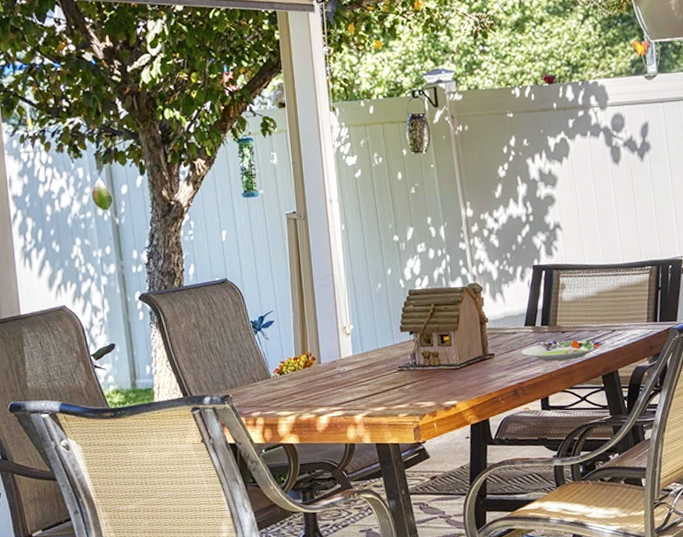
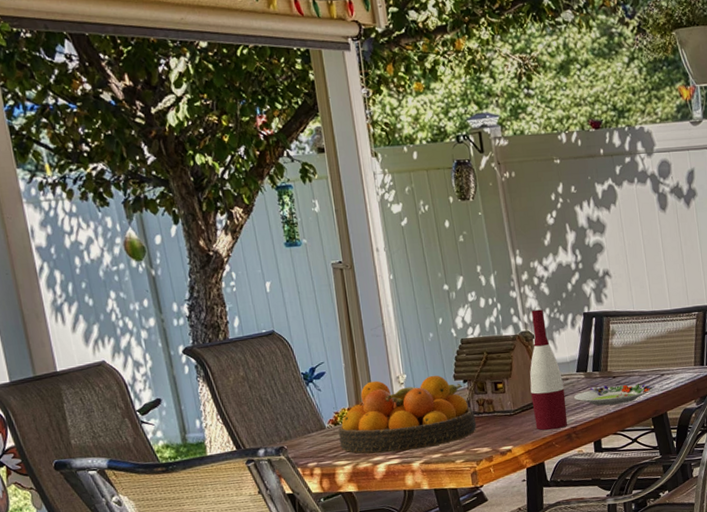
fruit bowl: none [283,326,422,405] -> present [338,375,477,454]
wine bottle: none [476,261,515,385] -> present [529,309,568,430]

